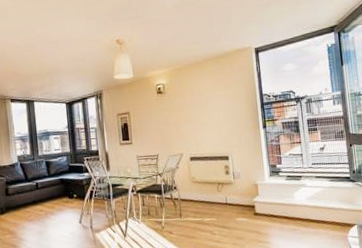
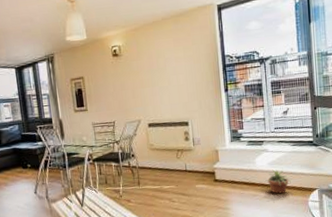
potted plant: none [303,203,331,229] -> present [264,168,293,194]

